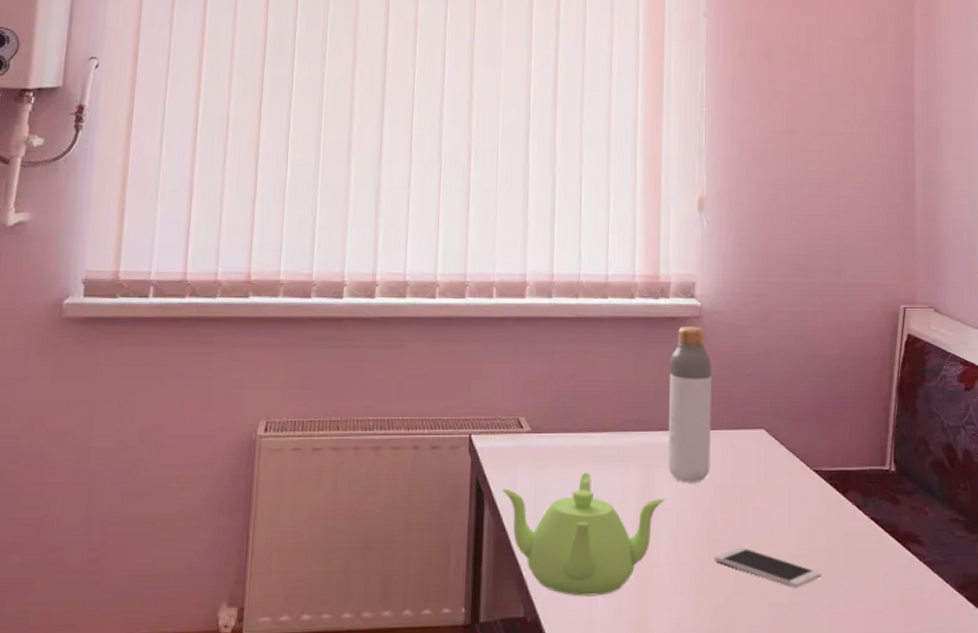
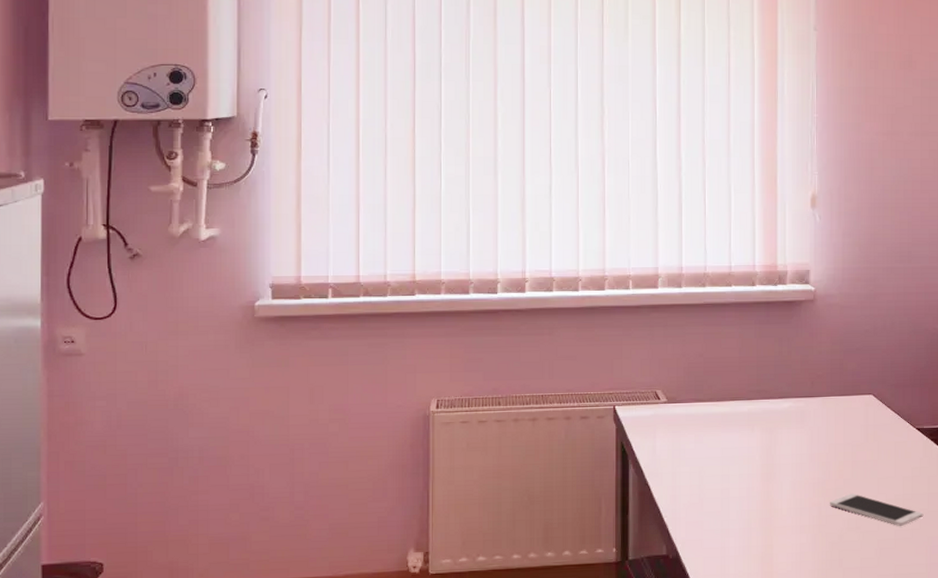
teapot: present [502,472,665,597] -> none [644,435,786,537]
bottle: present [667,326,712,482] -> none [787,308,825,441]

